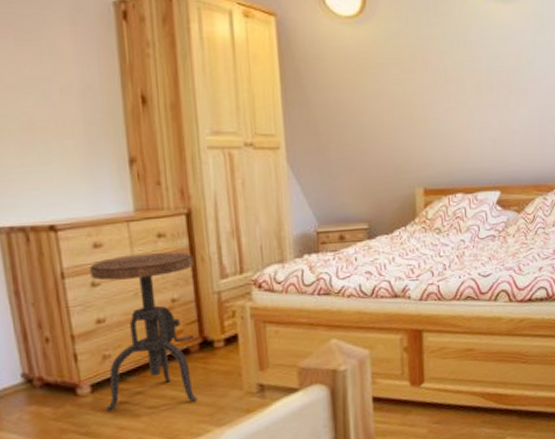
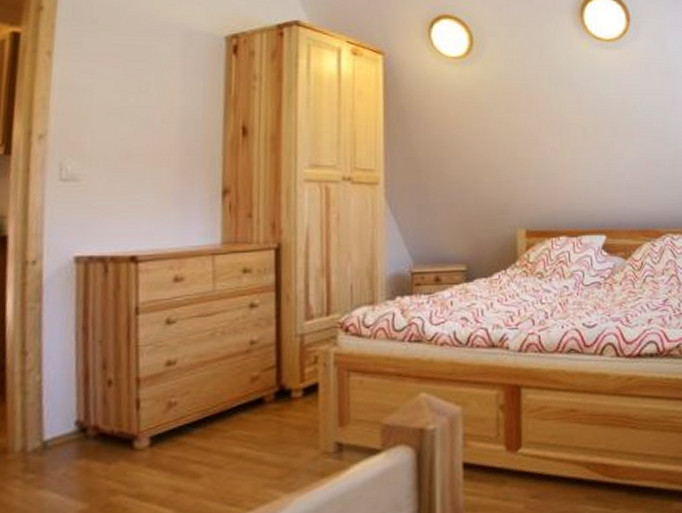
side table: present [89,252,197,411] -> none [163,289,278,469]

